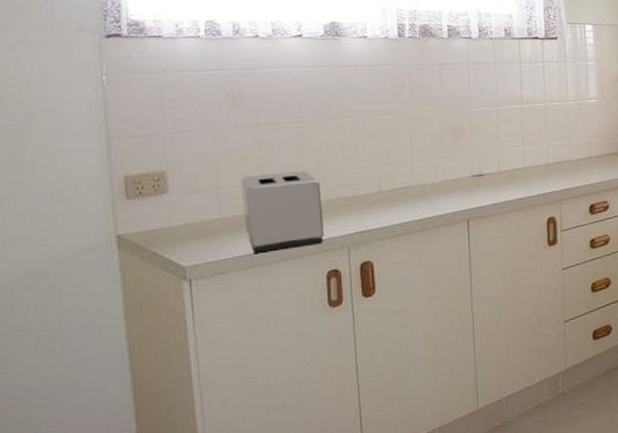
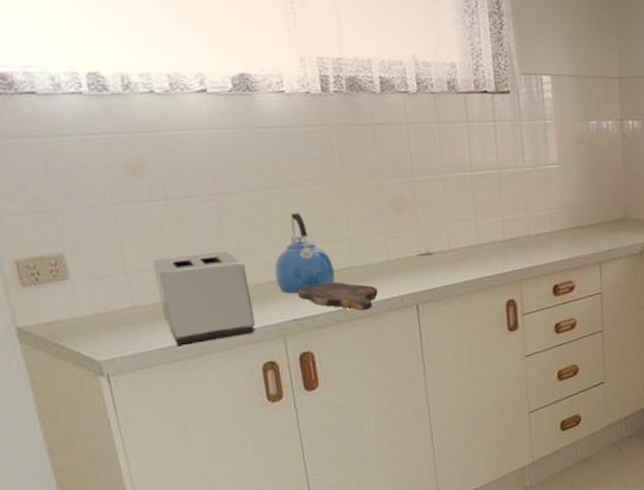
kettle: none [345,138,398,208] -> present [274,212,335,293]
cutting board: none [364,199,434,225] -> present [298,282,378,311]

